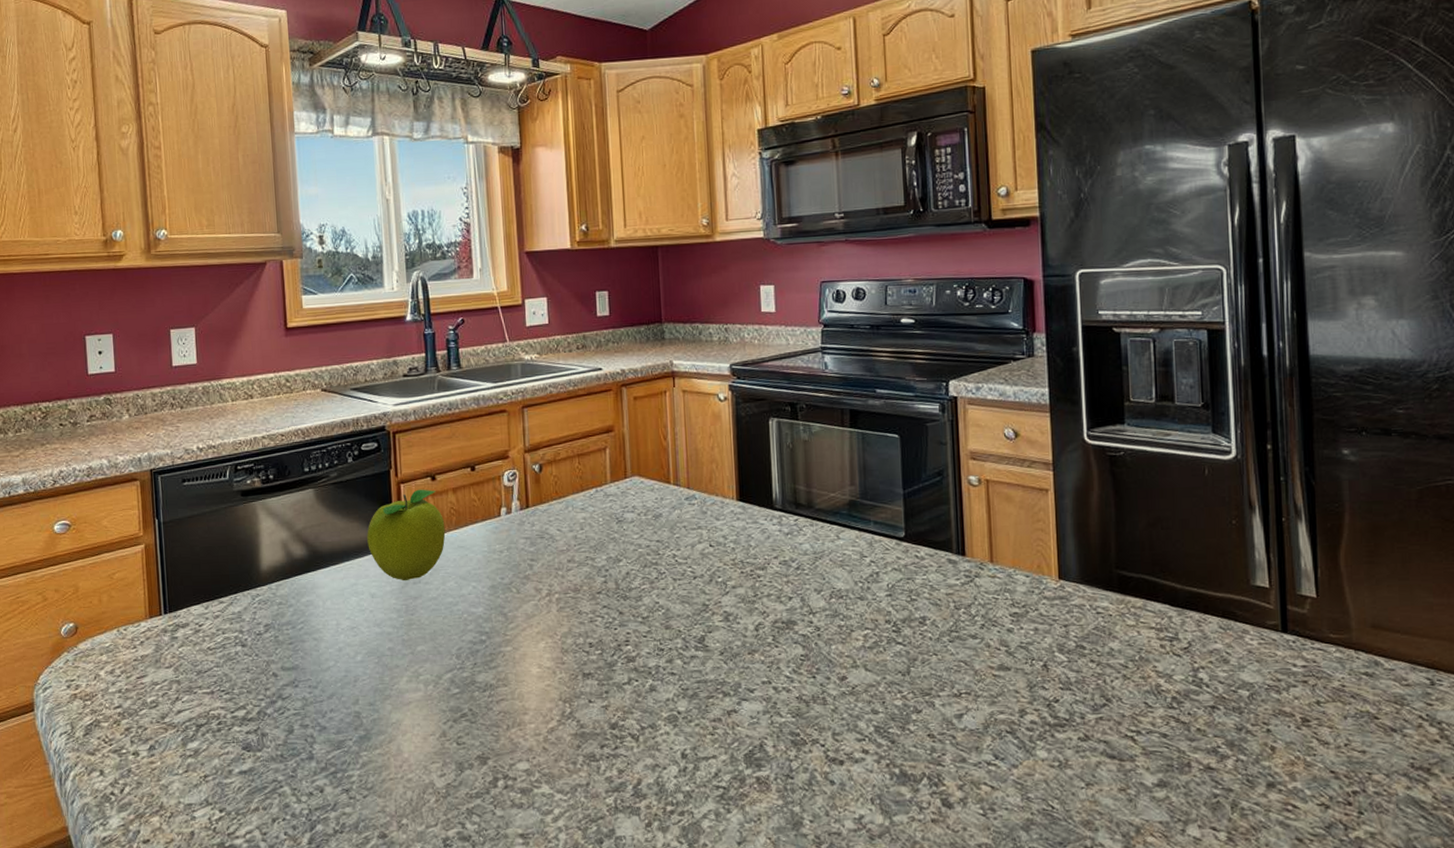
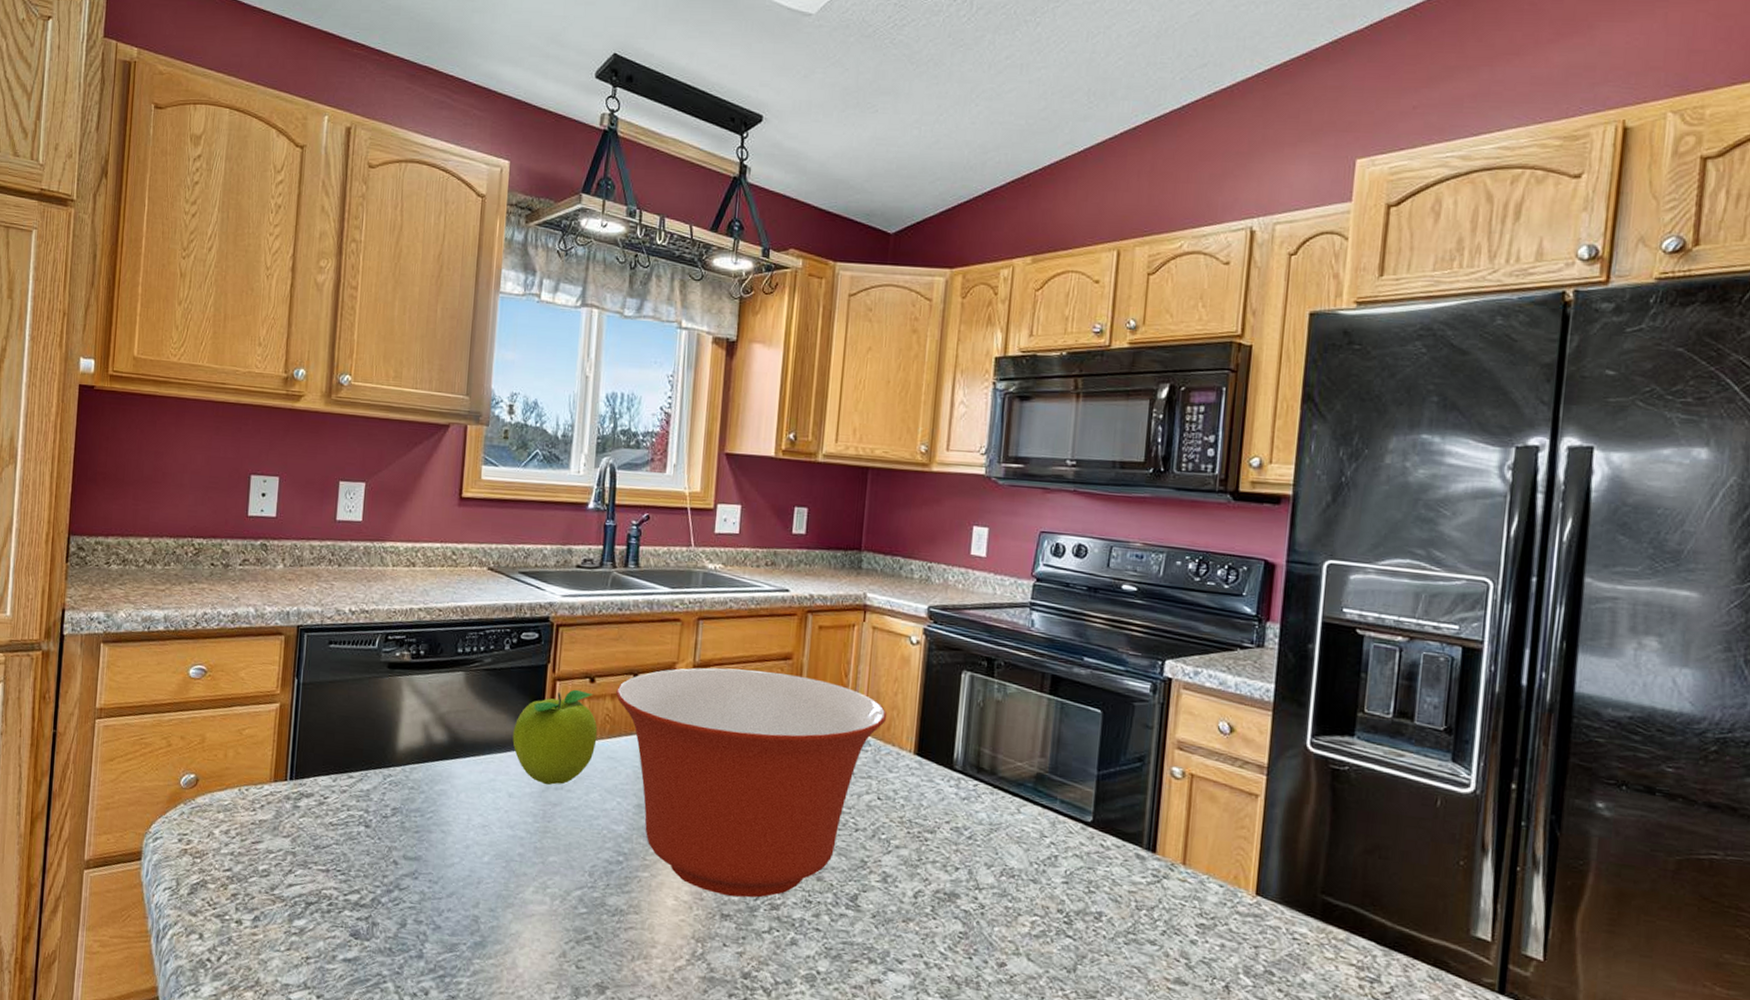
mixing bowl: none [456,445,707,657] -> present [615,667,886,898]

